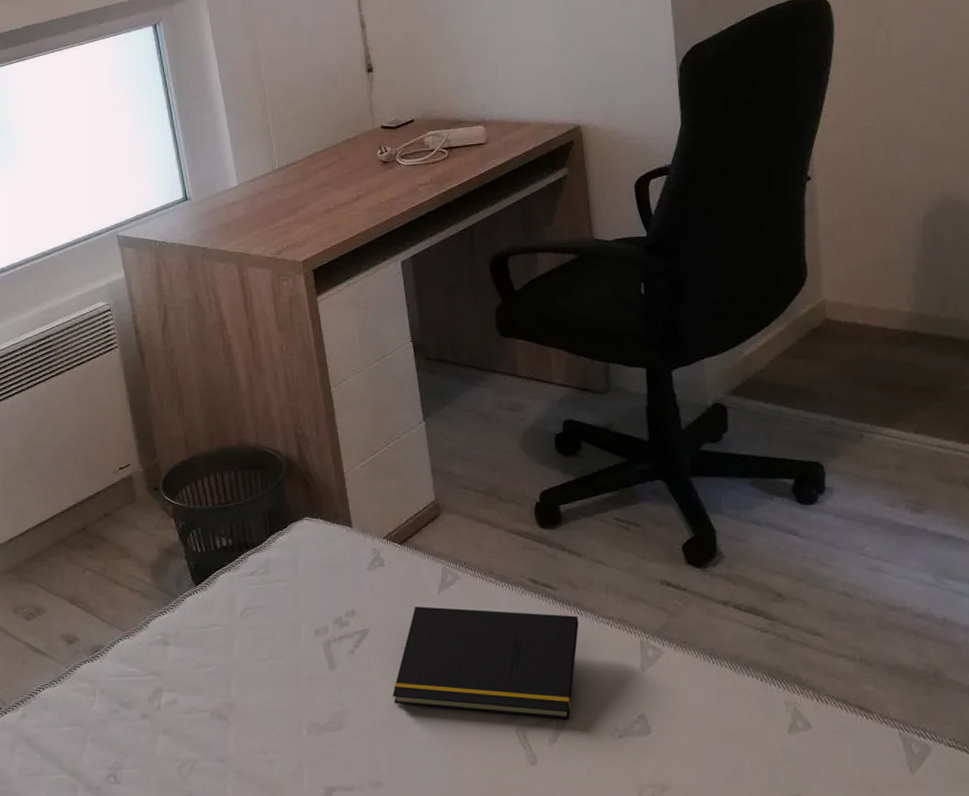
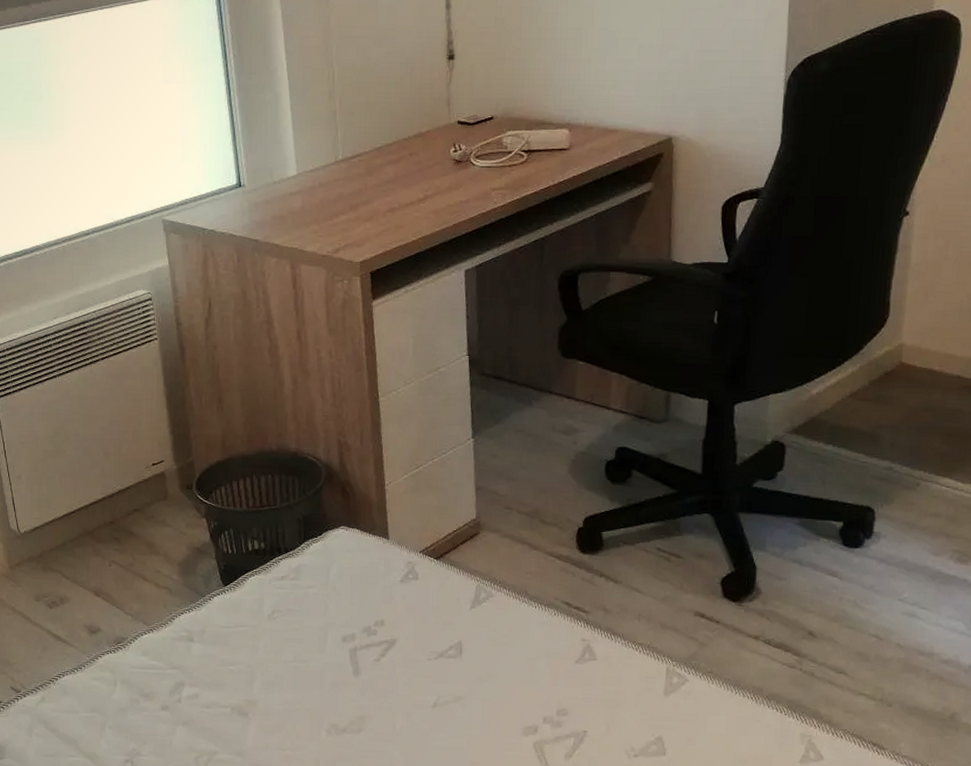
notepad: present [393,606,579,720] -> none [415,620,608,737]

